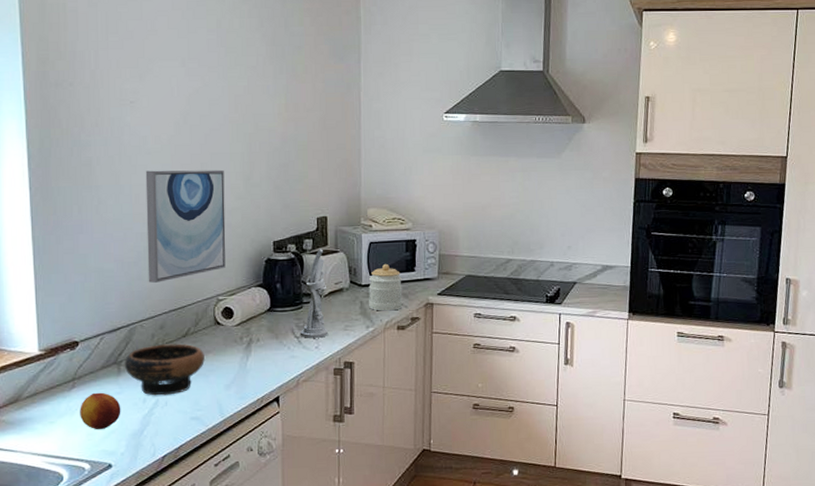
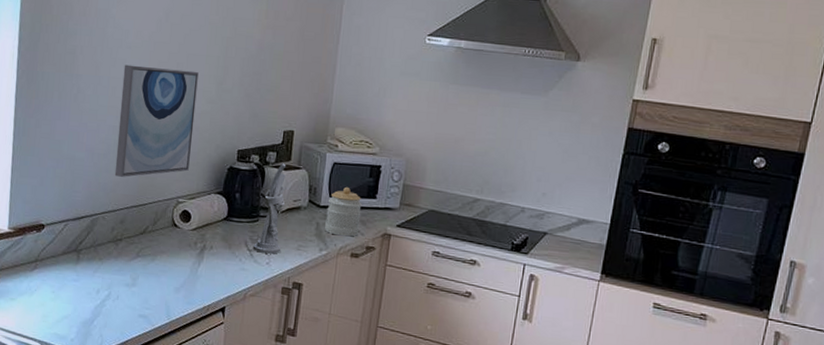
fruit: present [80,392,121,430] -> none [38,276,76,314]
bowl: present [124,344,205,396] -> none [83,238,159,290]

